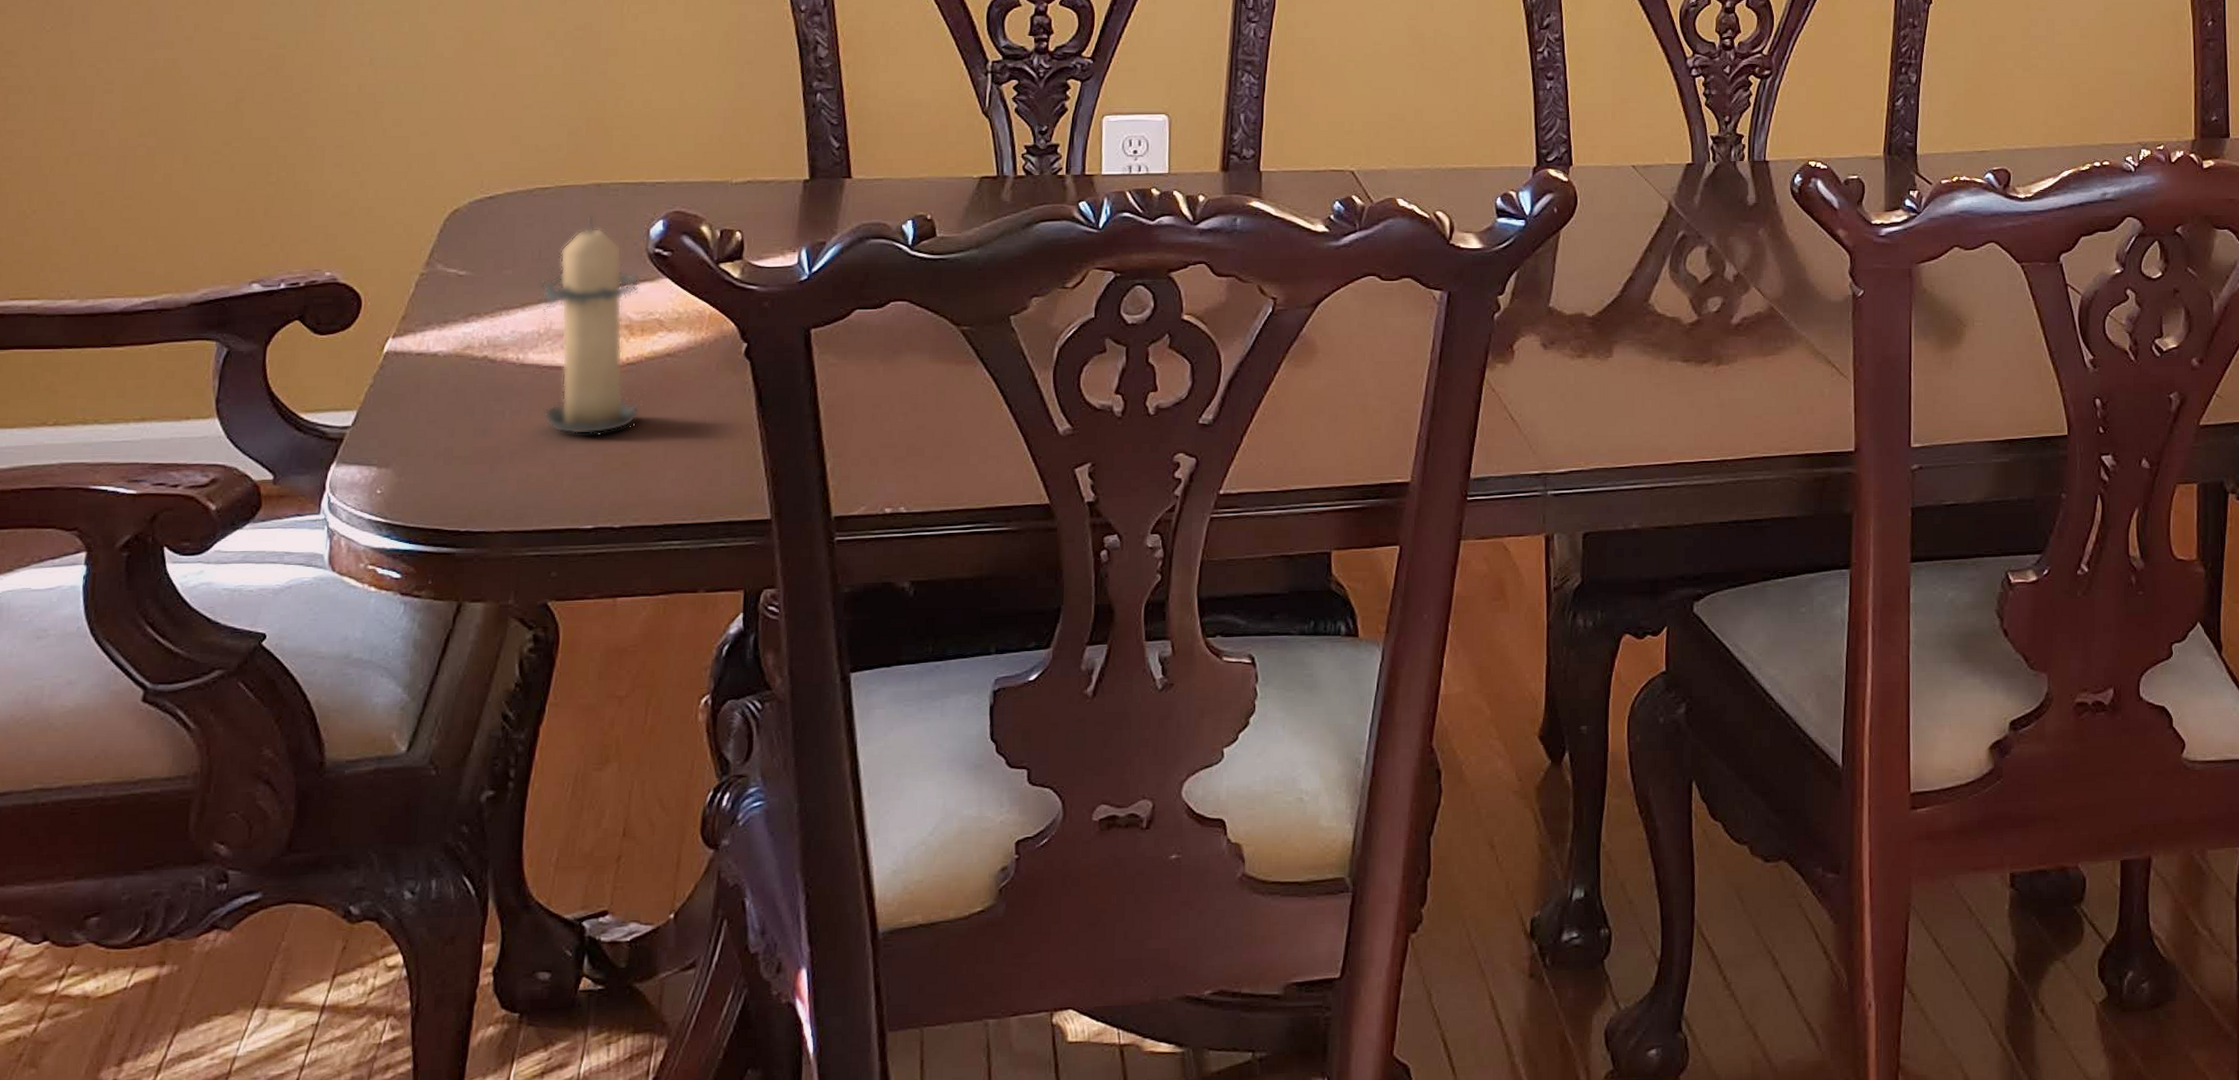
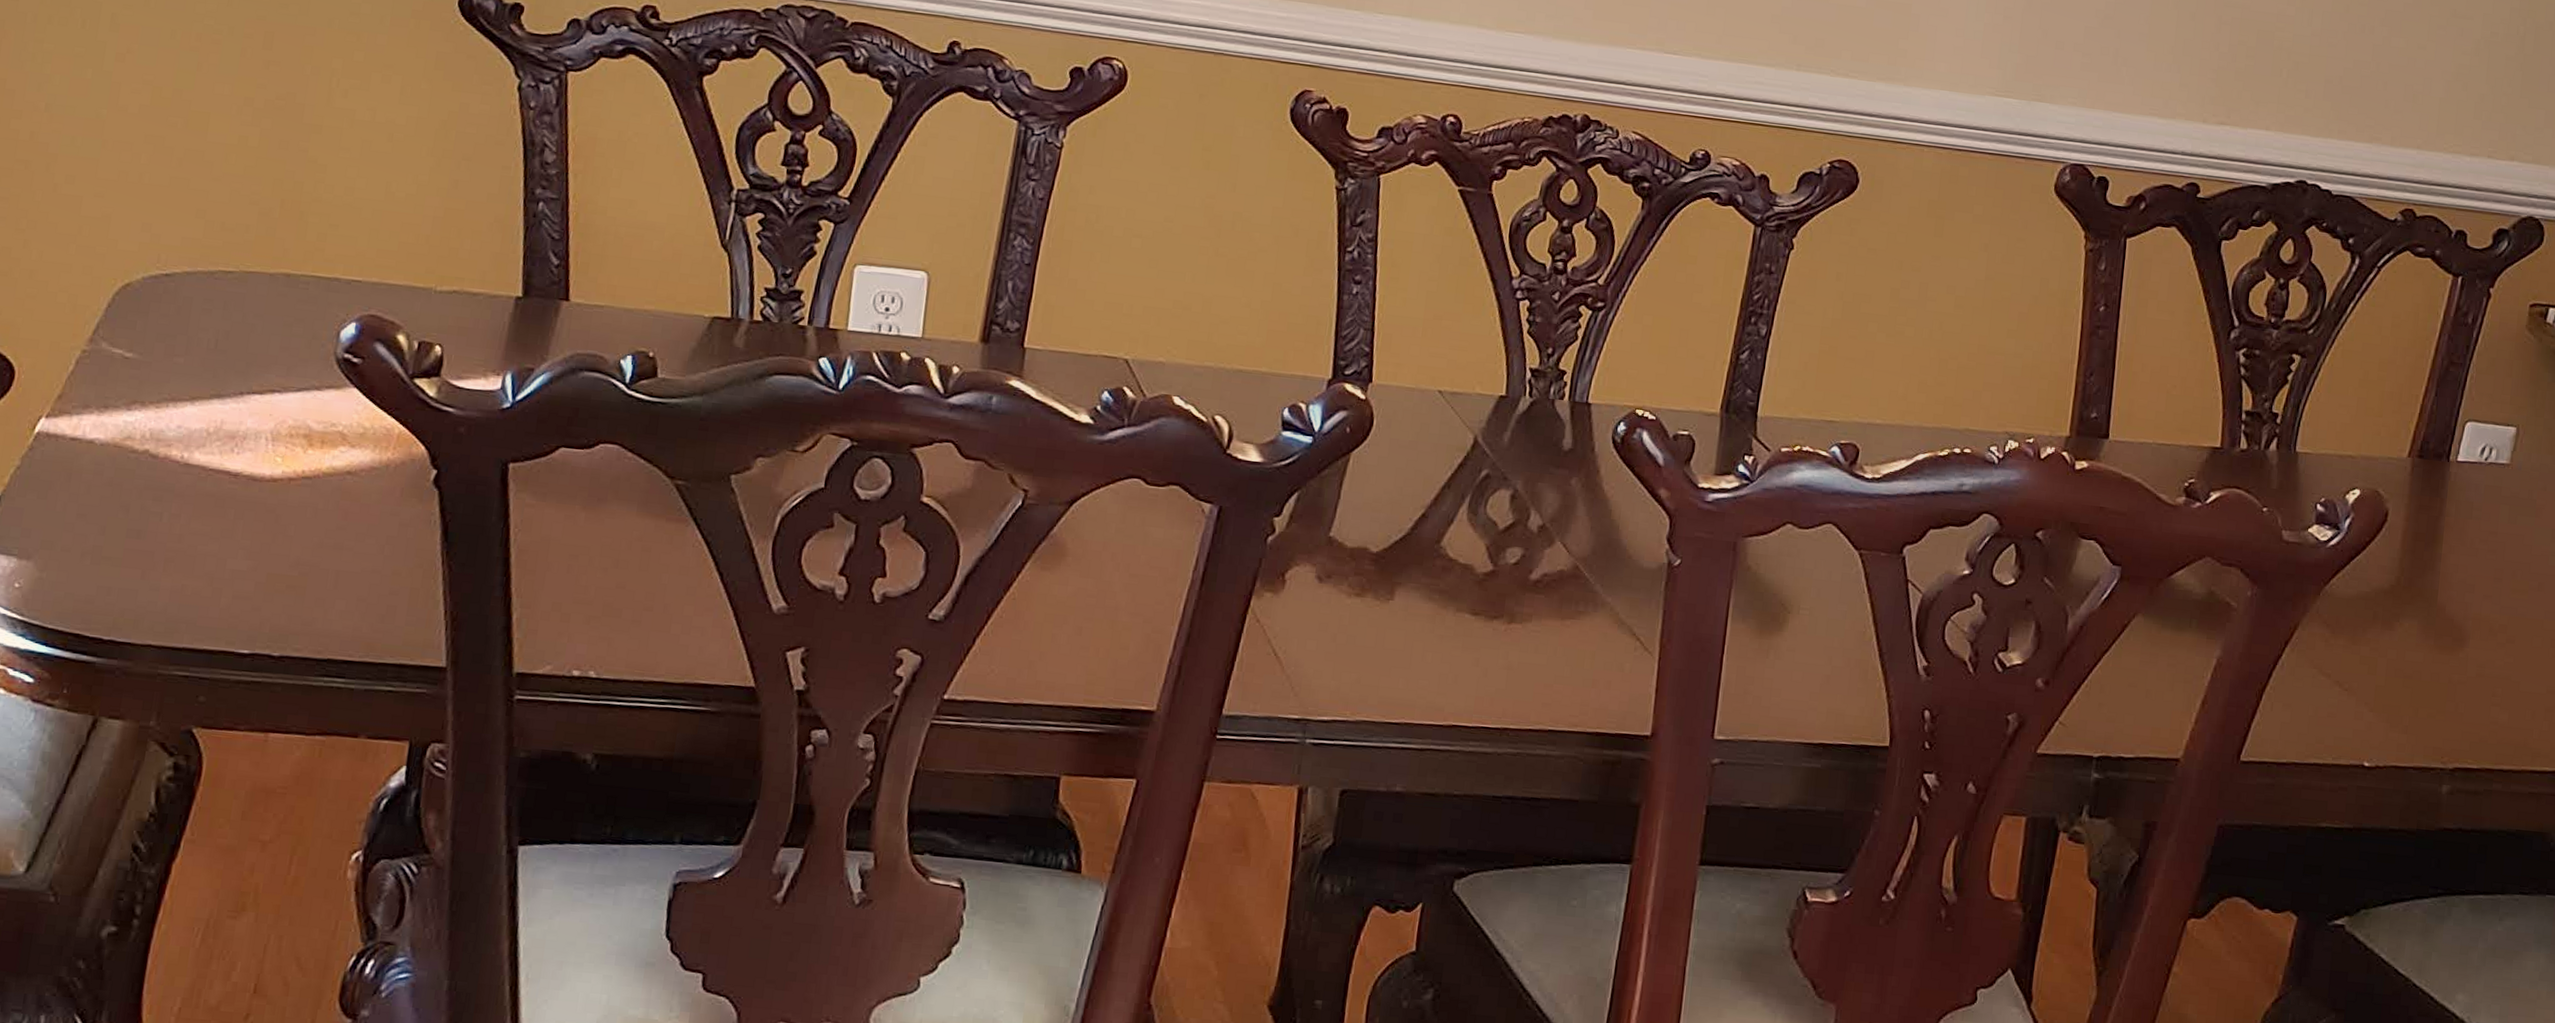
candle: present [540,216,641,435] -> none [205,308,326,551]

